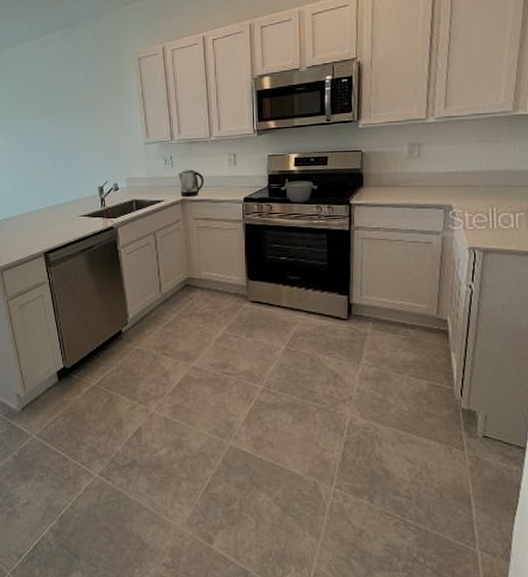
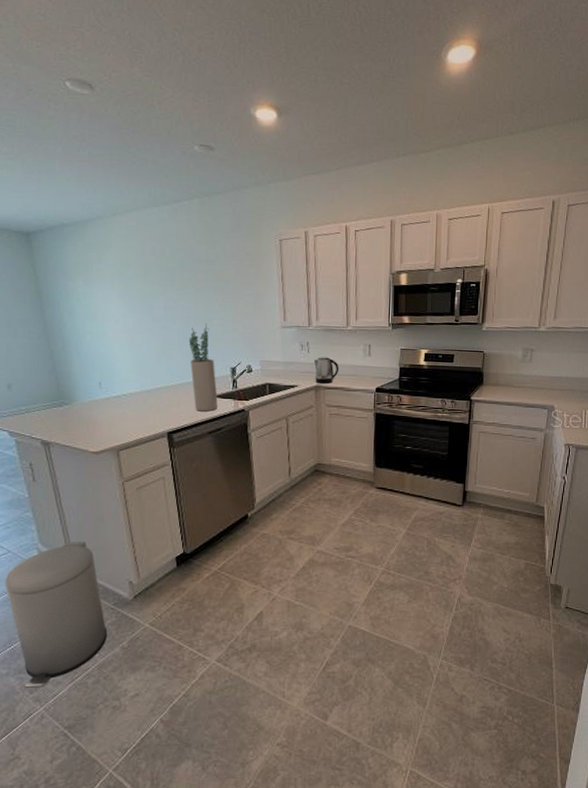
vase: none [59,147,88,231] -> present [189,324,218,412]
cooking pot: present [280,179,318,204] -> none [410,373,443,397]

